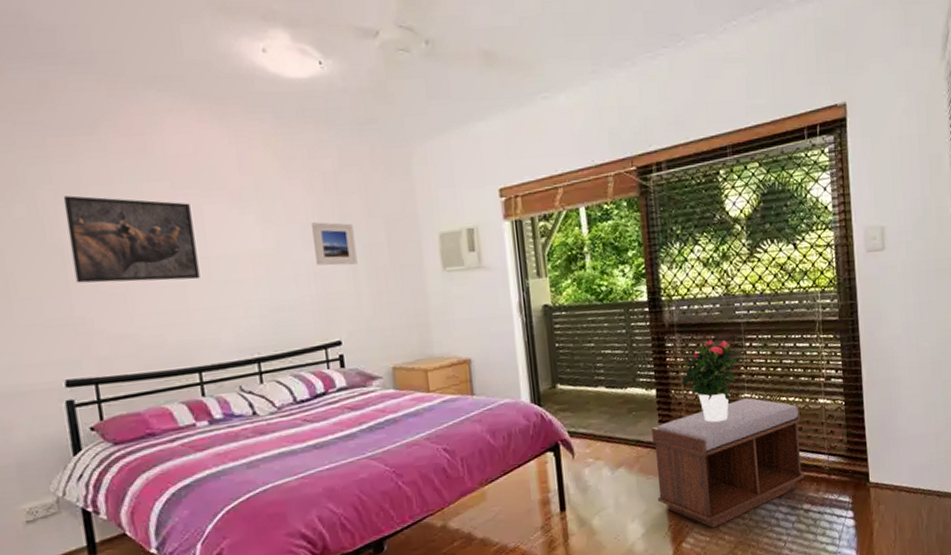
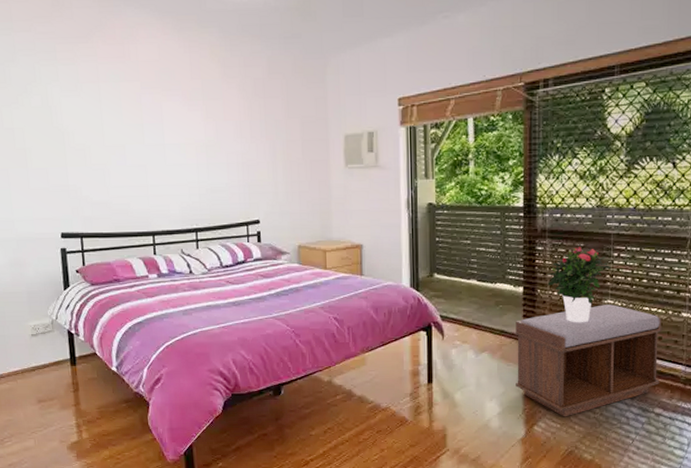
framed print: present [63,195,200,283] -> none [65,91,157,162]
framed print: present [312,222,358,266] -> none [243,120,277,157]

